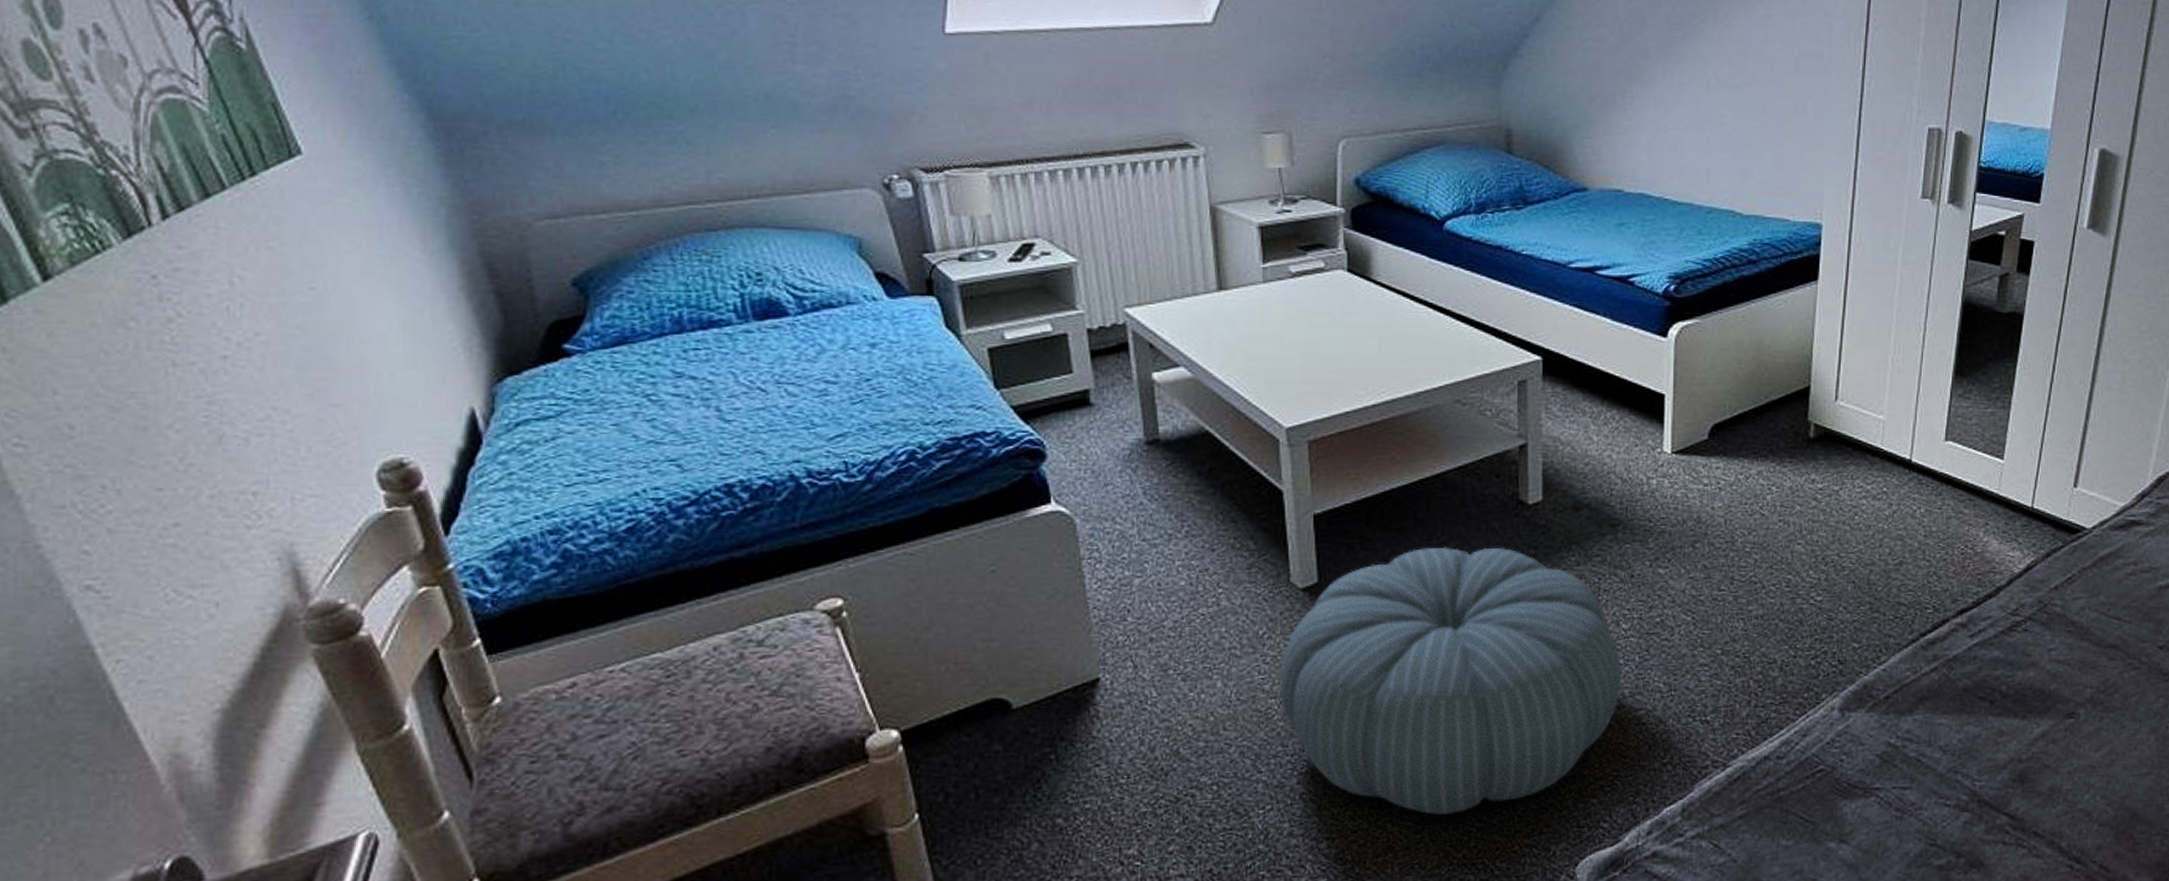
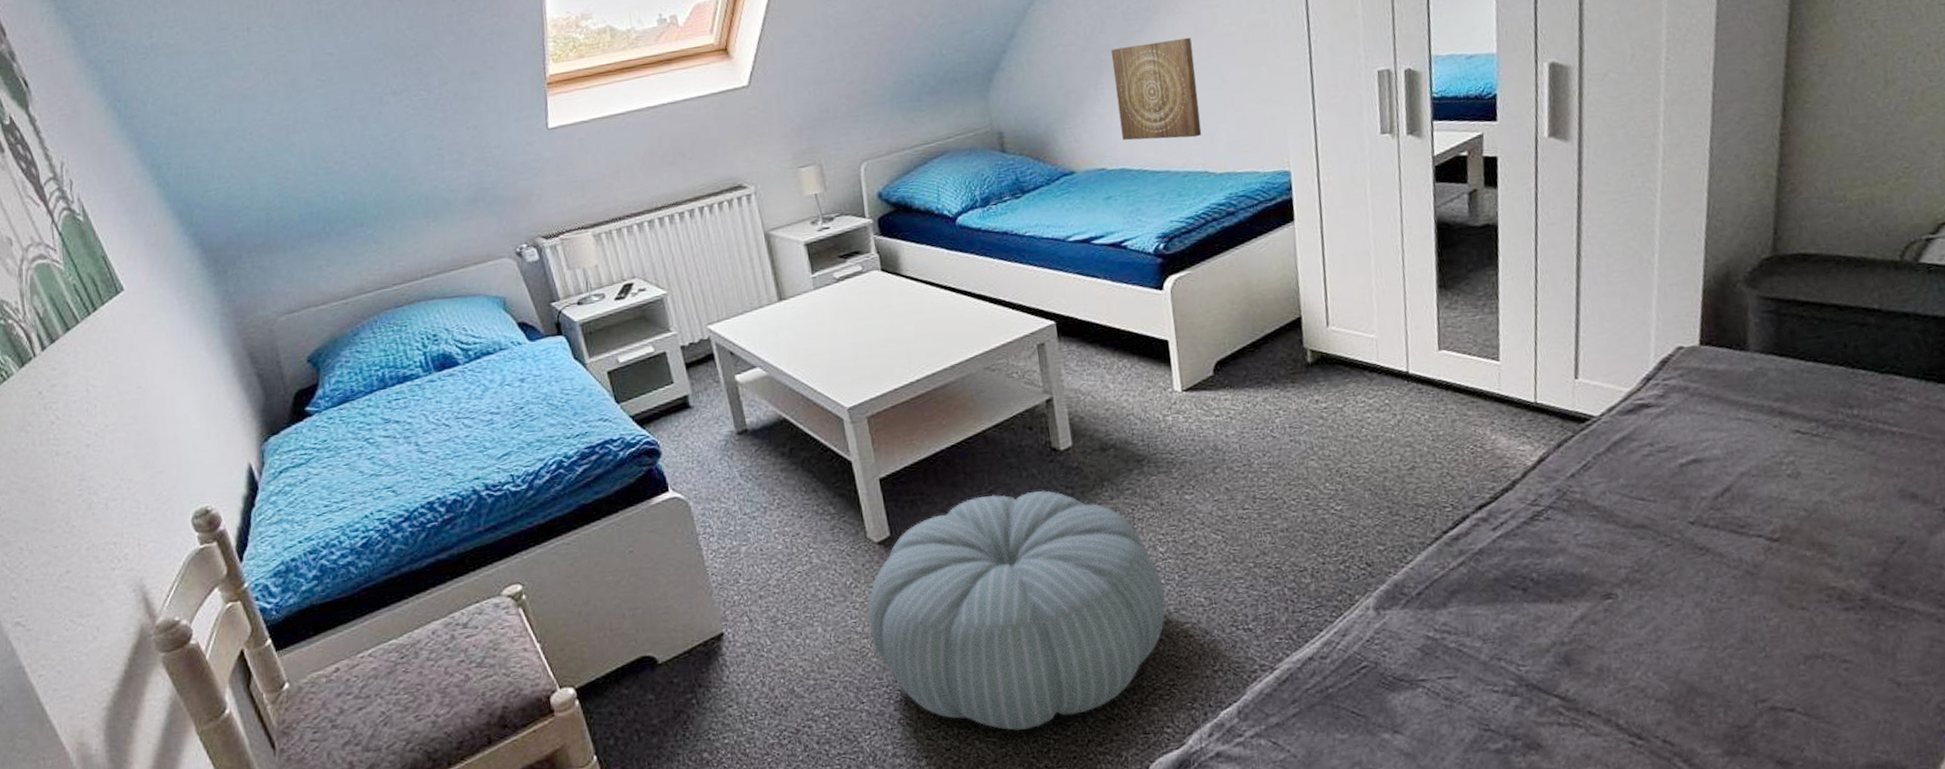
wall art: none [1646,54,1737,170] -> present [1110,37,1202,140]

